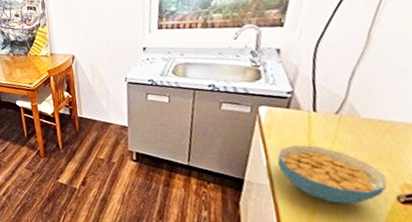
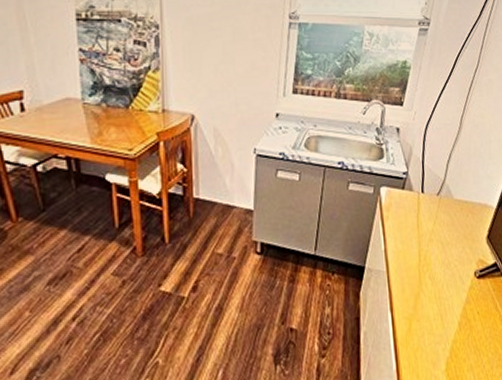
cereal bowl: present [277,145,387,205] -> none [393,227,469,284]

